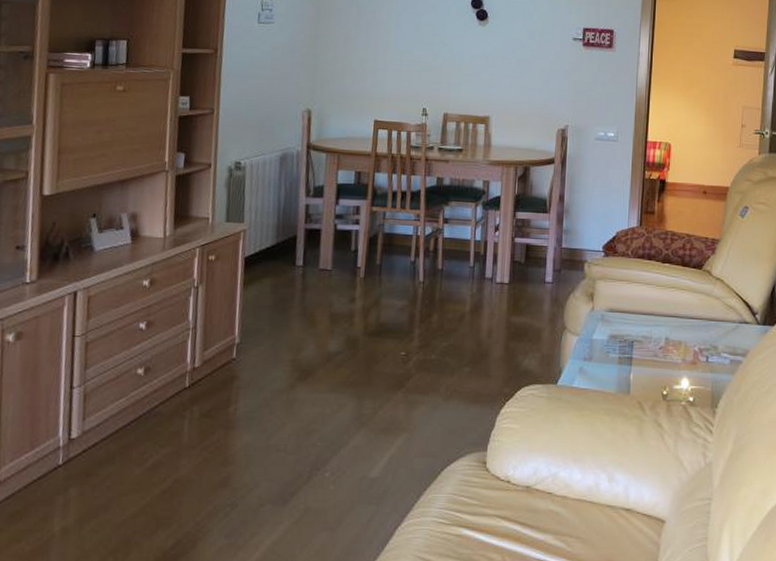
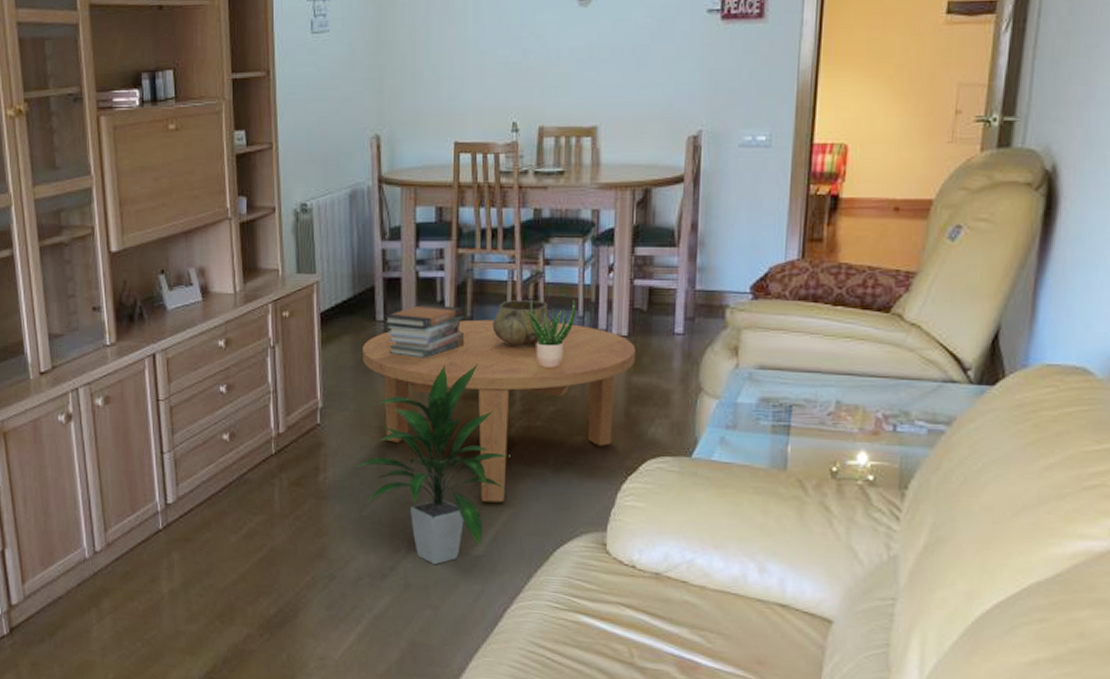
indoor plant: none [262,304,406,489] -> present [351,363,509,565]
coffee table: none [280,267,515,428] -> present [362,319,636,503]
book stack: none [303,252,375,300] -> present [385,303,466,359]
decorative bowl: none [398,251,448,292] -> present [492,300,552,348]
potted plant: none [426,251,468,310] -> present [525,299,576,369]

